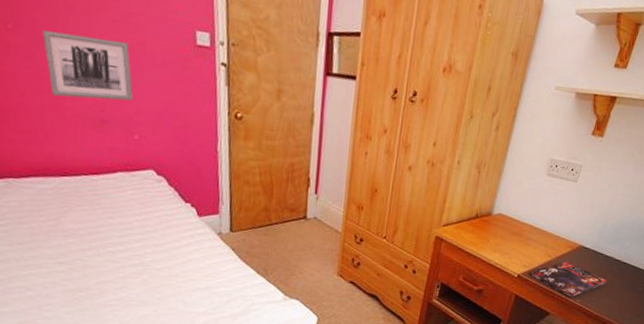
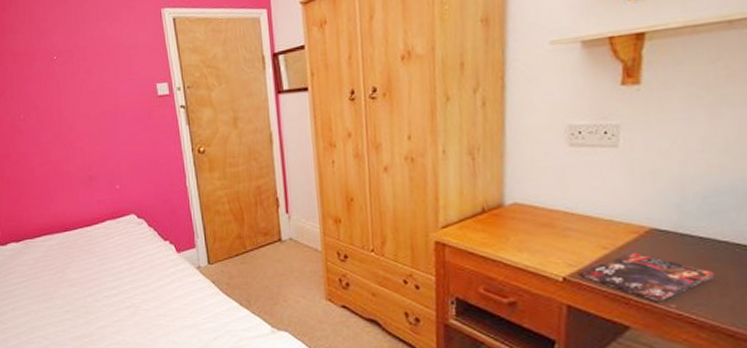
wall art: present [42,30,133,101] -> none [43,107,112,164]

